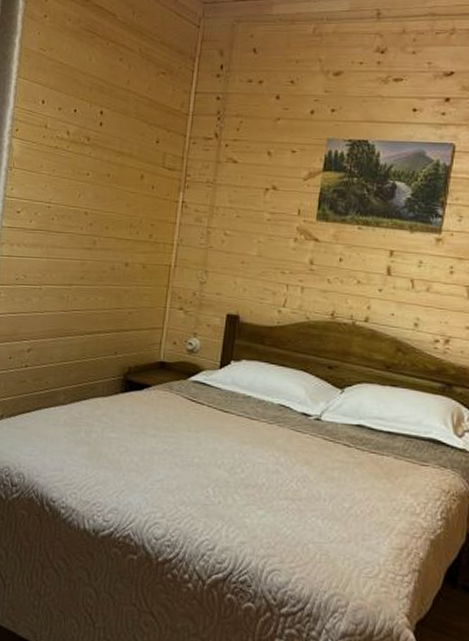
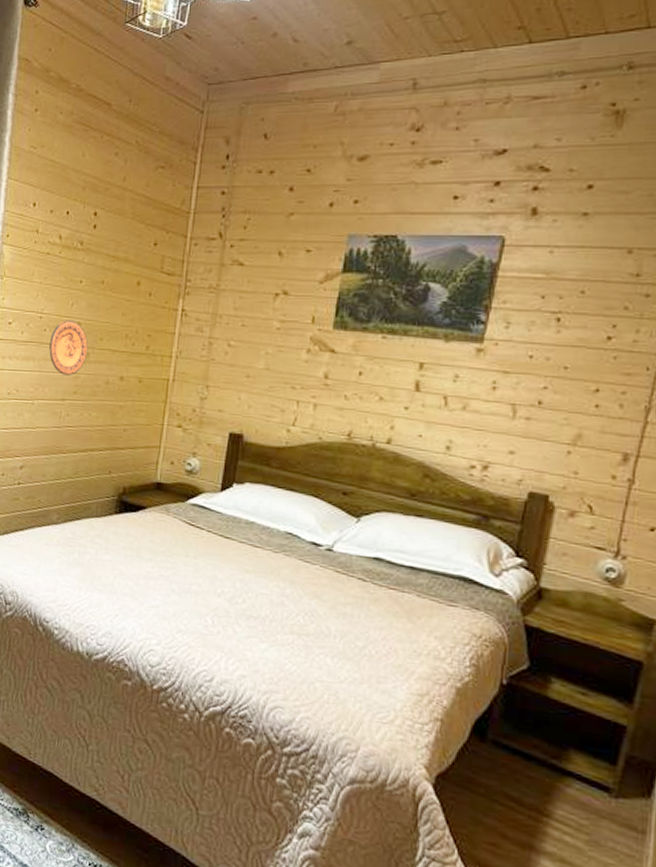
decorative plate: none [57,210,95,262] -> present [49,320,88,375]

